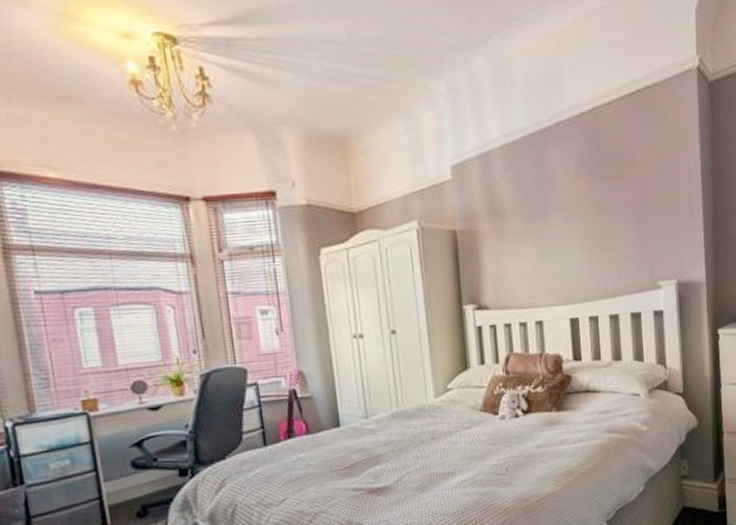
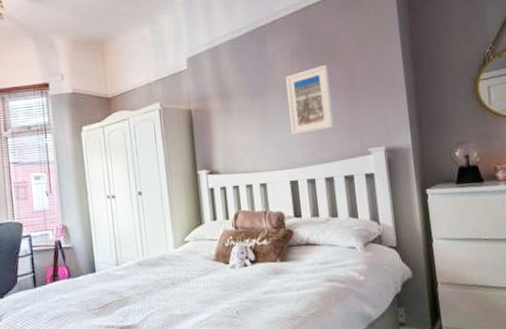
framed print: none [568,179,622,264] -> present [285,64,334,135]

